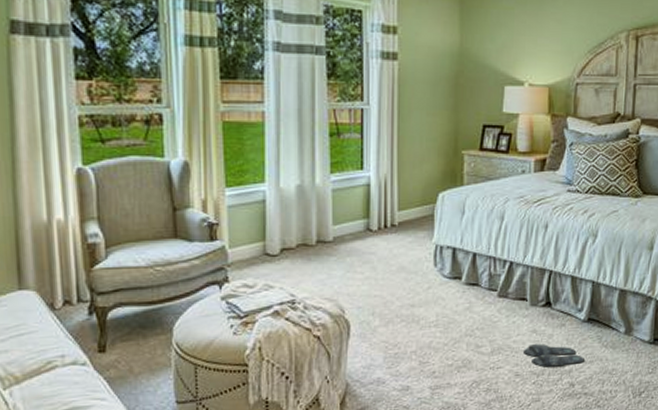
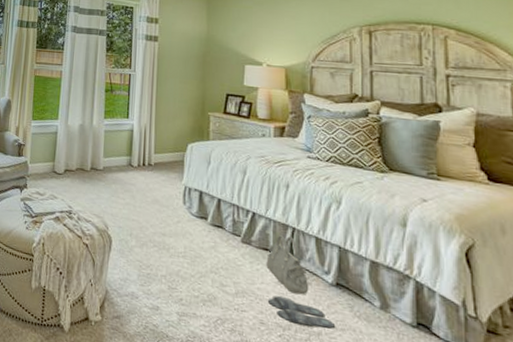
shoulder bag: none [522,281,563,338] -> present [266,235,309,295]

